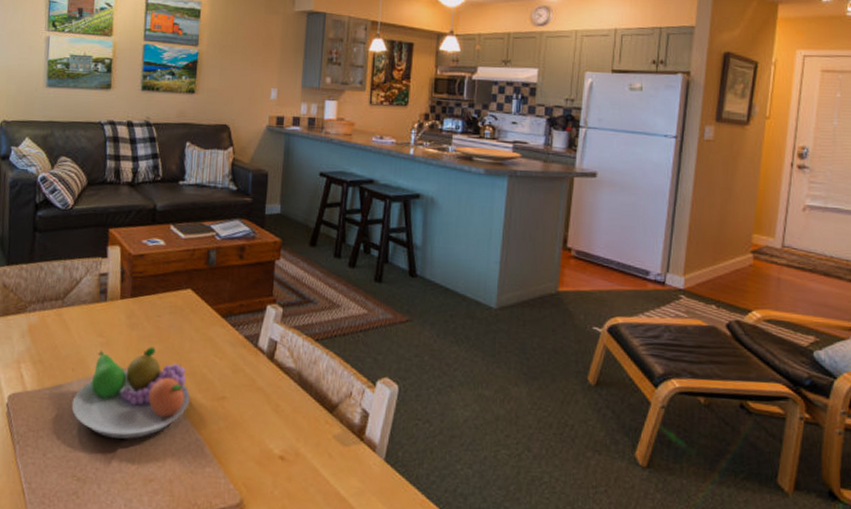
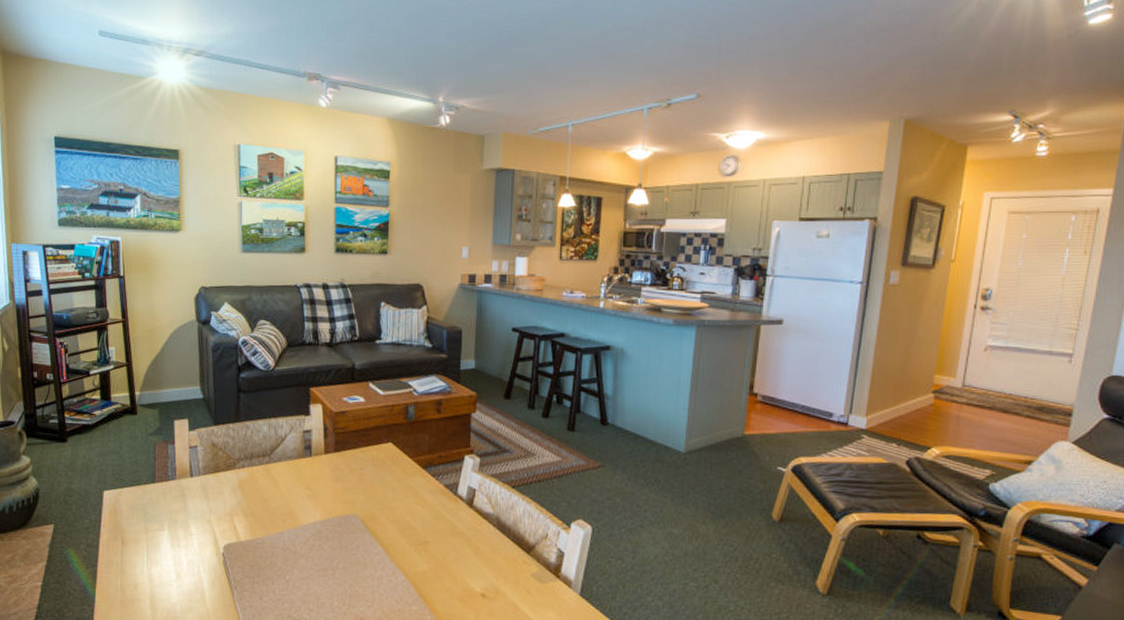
fruit bowl: present [71,347,190,439] -> none [283,497,395,582]

